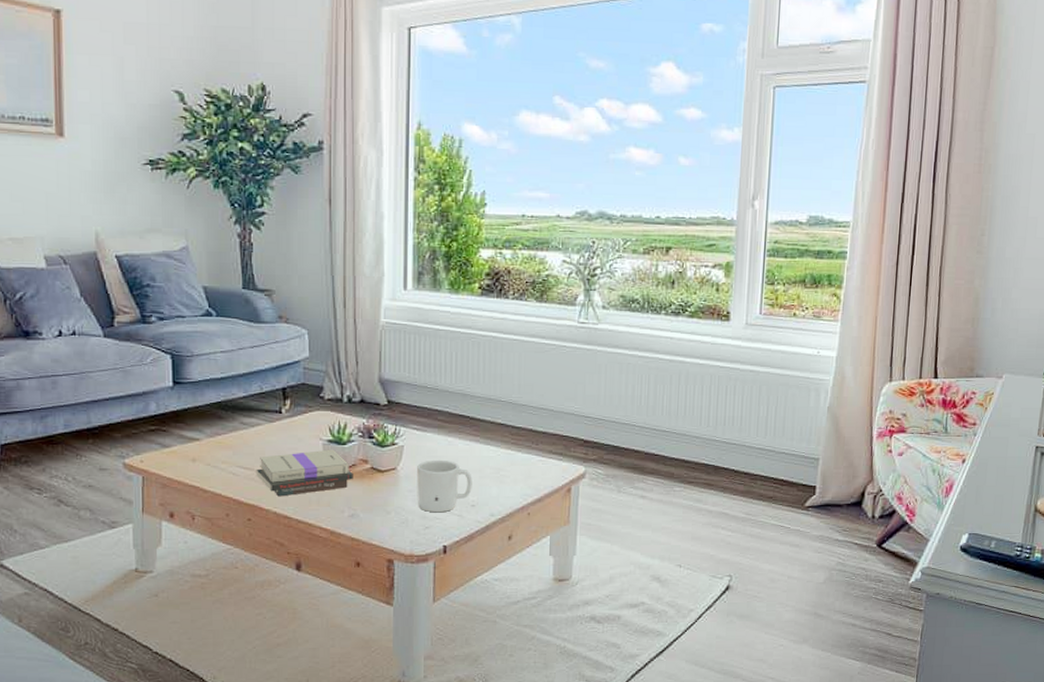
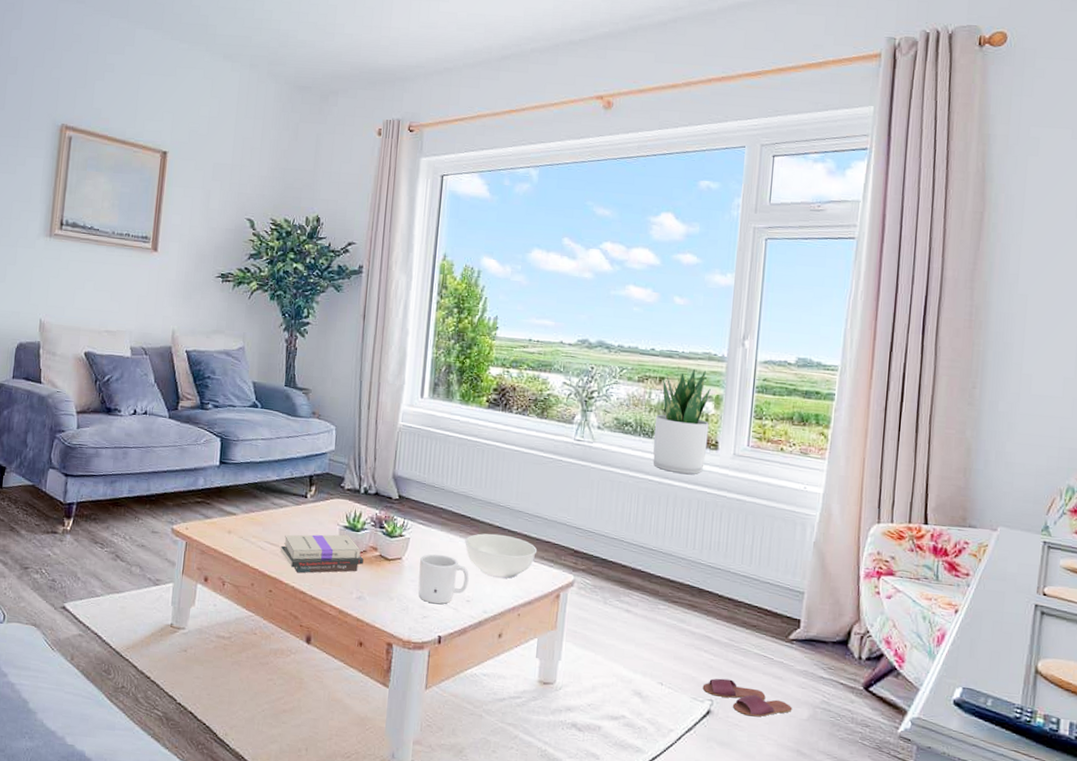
bowl: none [465,431,545,477] -> present [465,533,538,579]
planter: none [662,235,723,350] -> present [653,368,713,475]
slippers: none [721,553,809,586] -> present [702,678,793,717]

